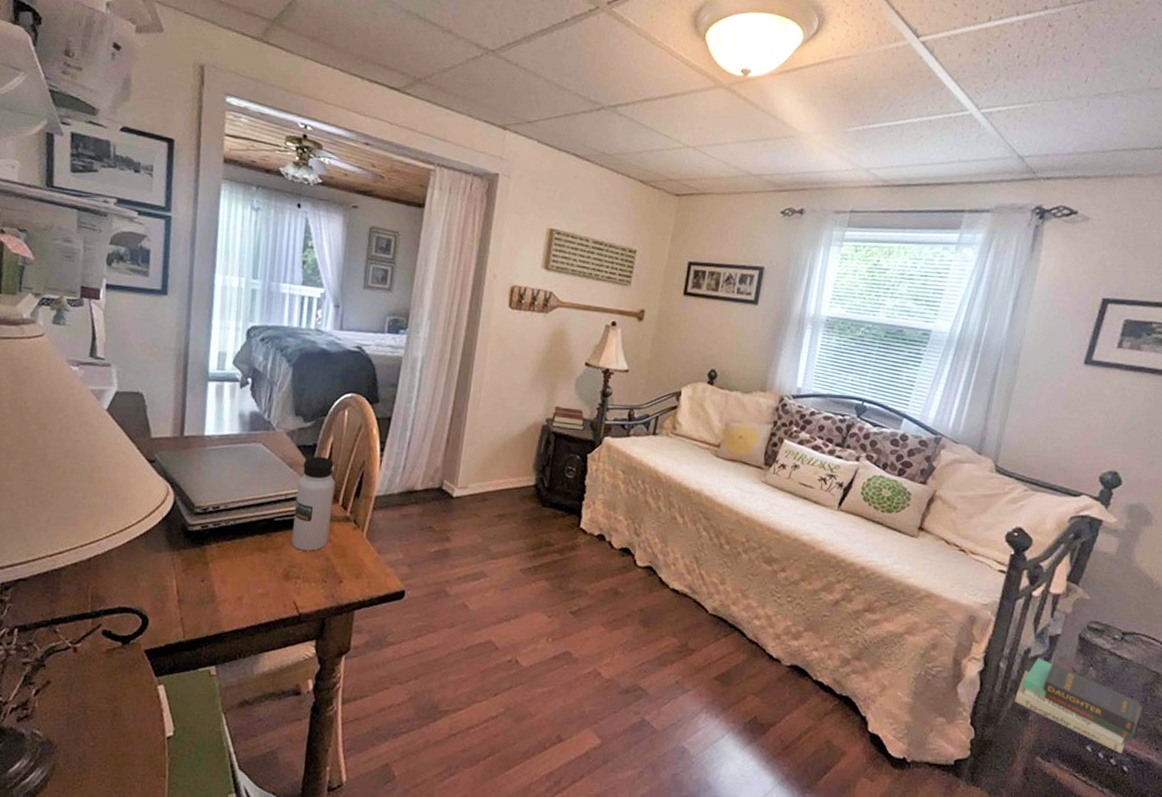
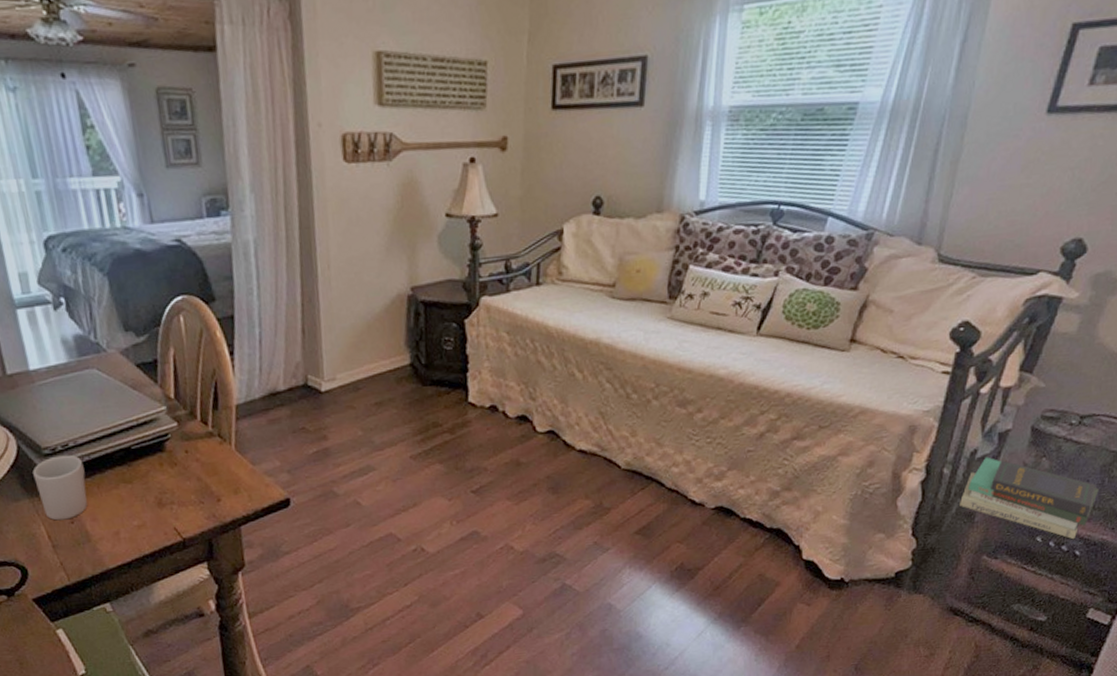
mug: none [180,516,228,577] -> present [33,454,88,521]
water bottle: present [292,456,335,551] -> none [146,371,196,475]
books: present [551,407,585,431] -> none [417,270,457,296]

